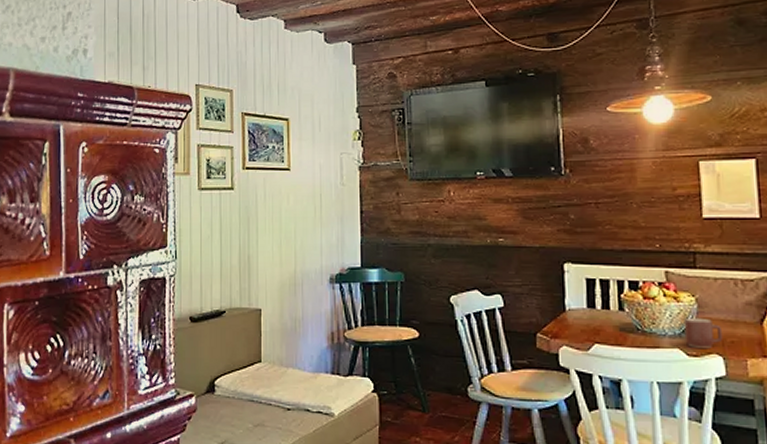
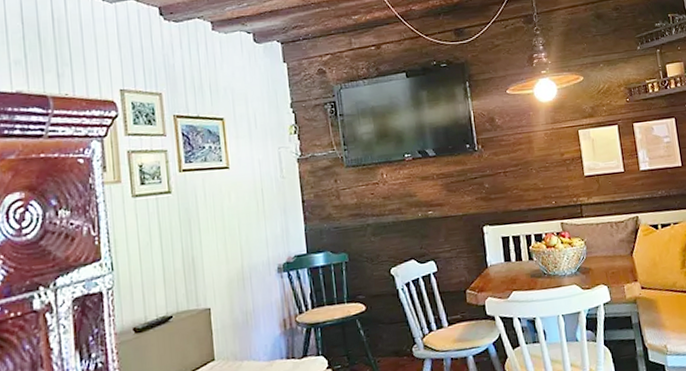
mug: present [683,317,724,349] -> none [577,256,607,283]

